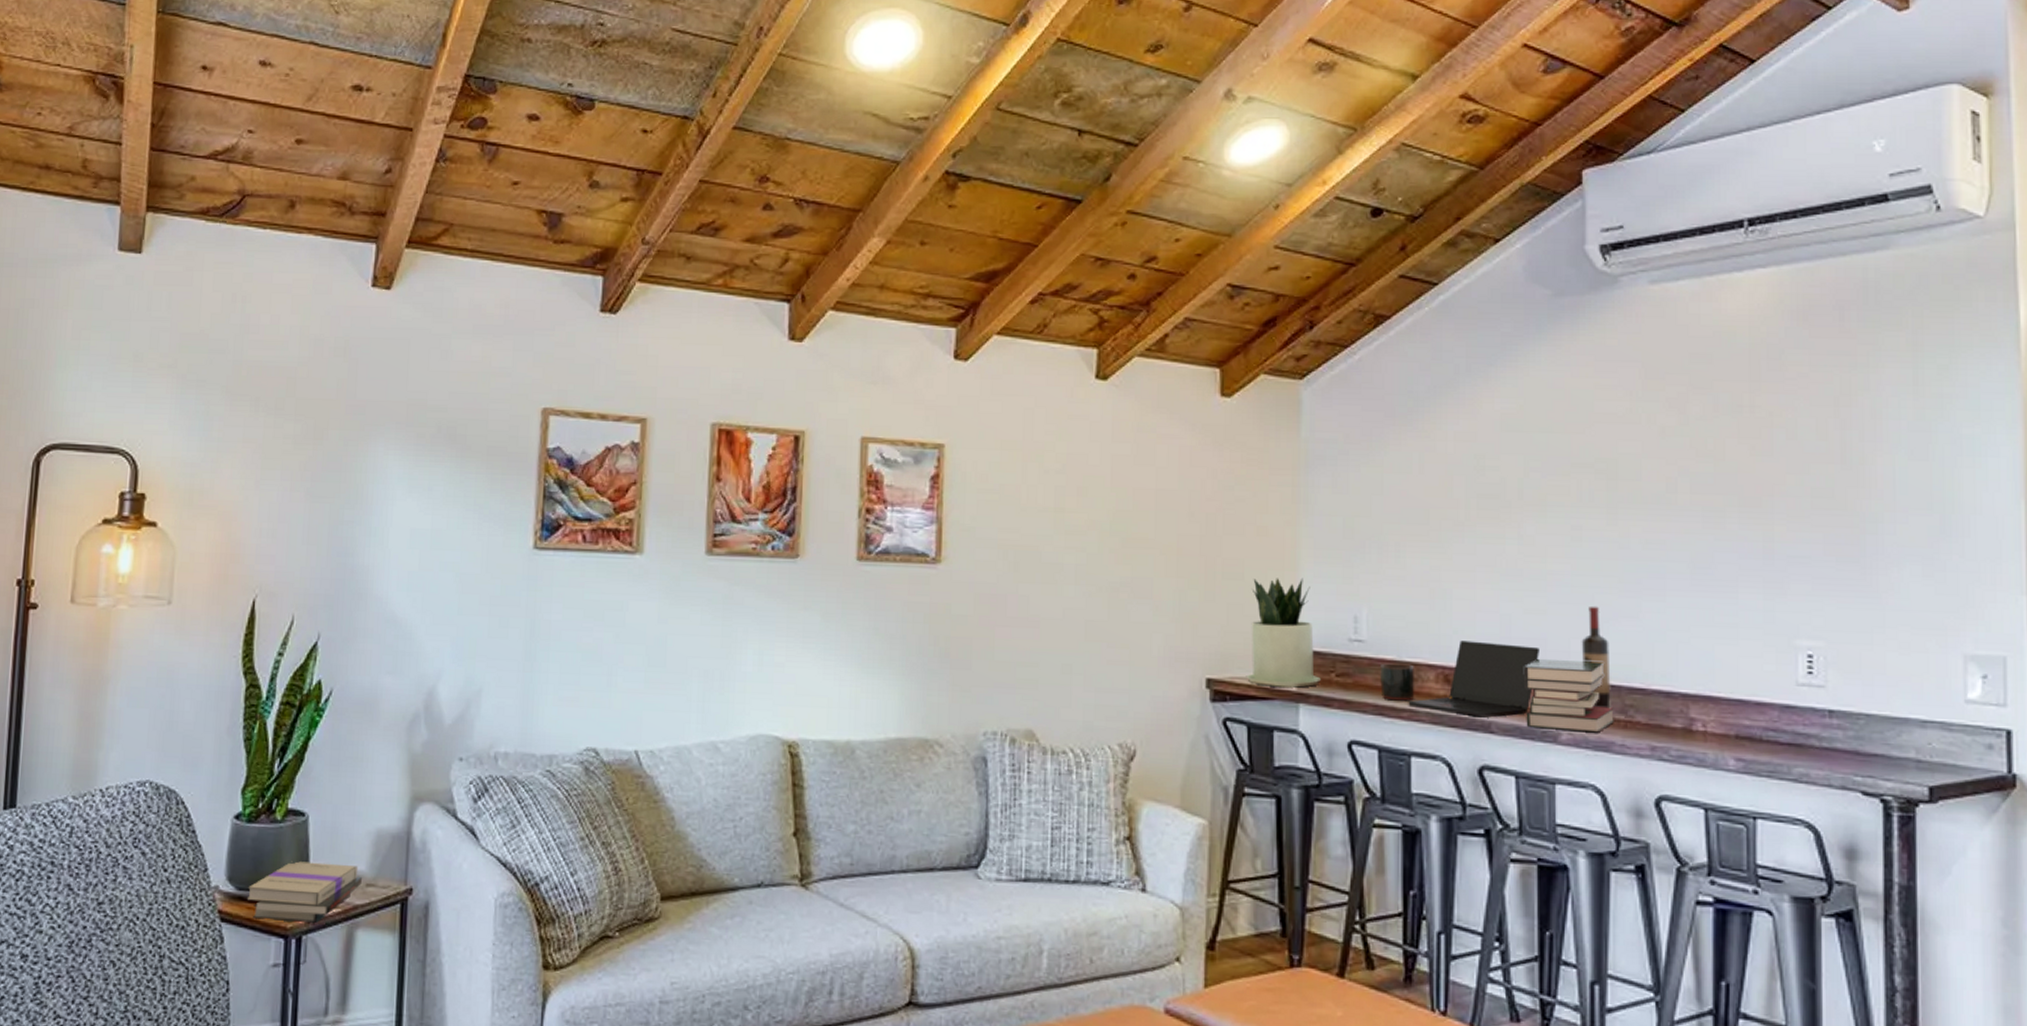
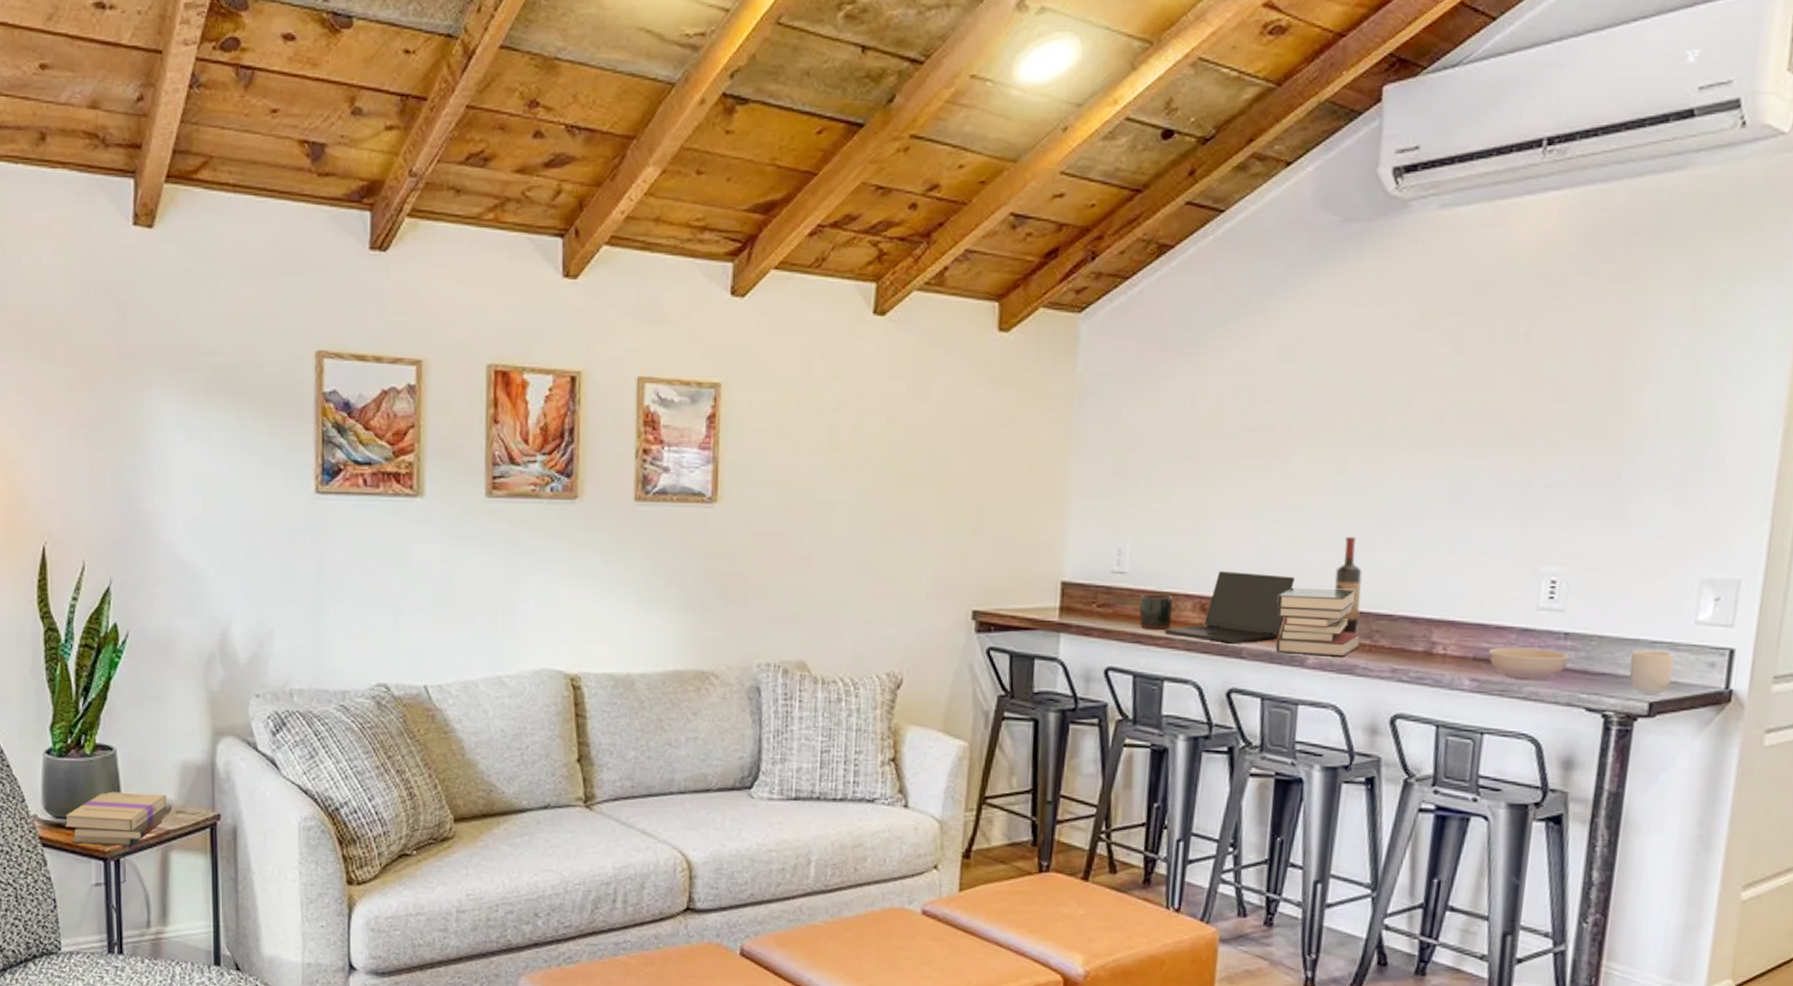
planter: present [1246,577,1321,688] -> none [1010,512,1082,618]
bowl: none [1750,724,1838,762] -> present [1488,647,1570,681]
cup: none [1903,729,1950,778] -> present [1629,650,1674,695]

